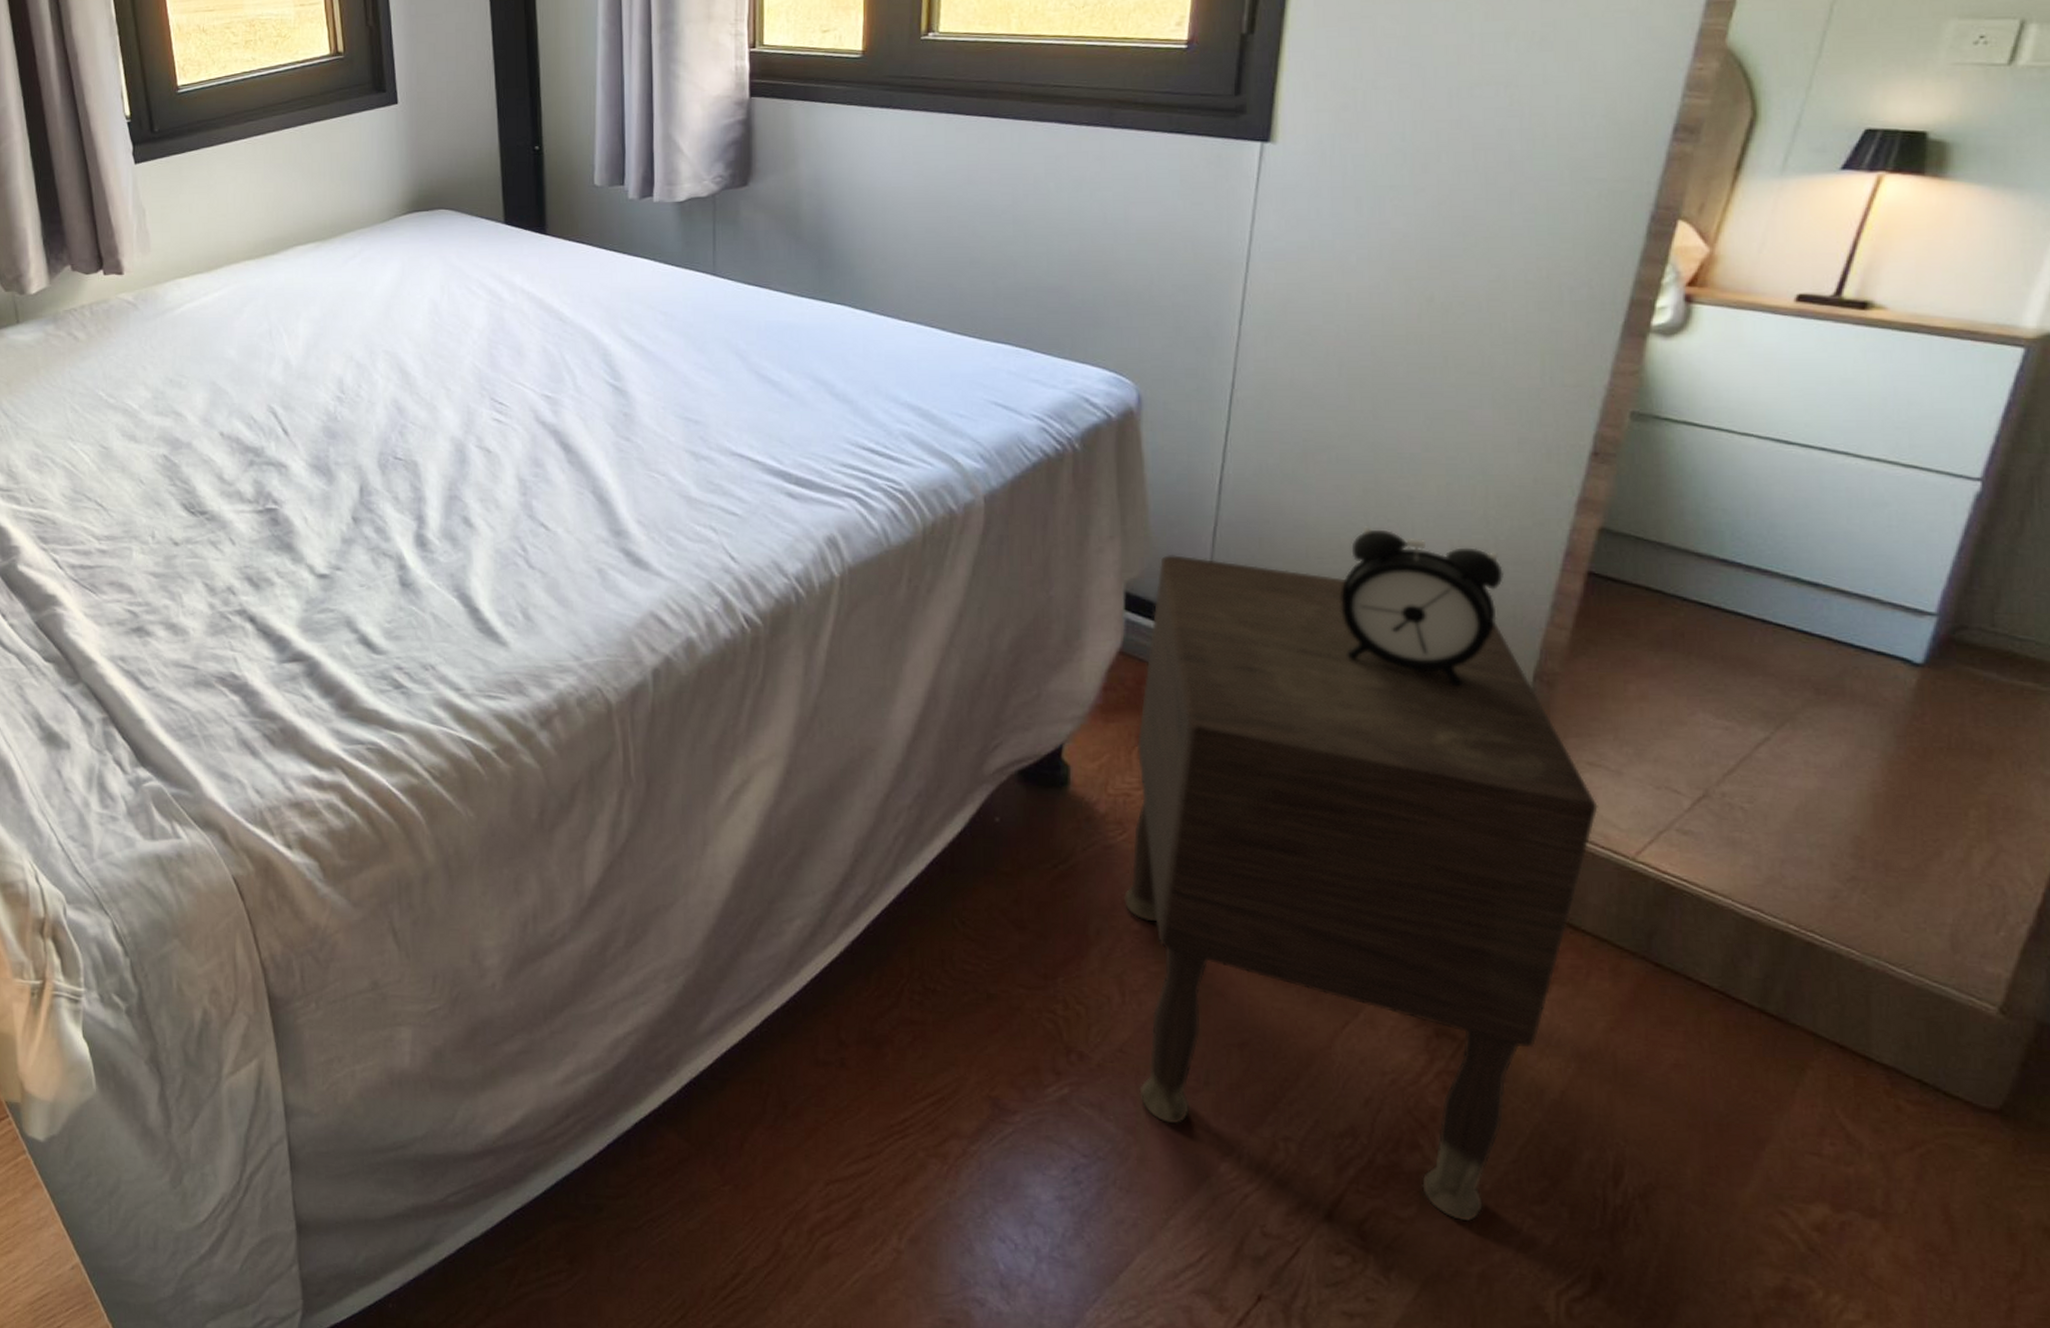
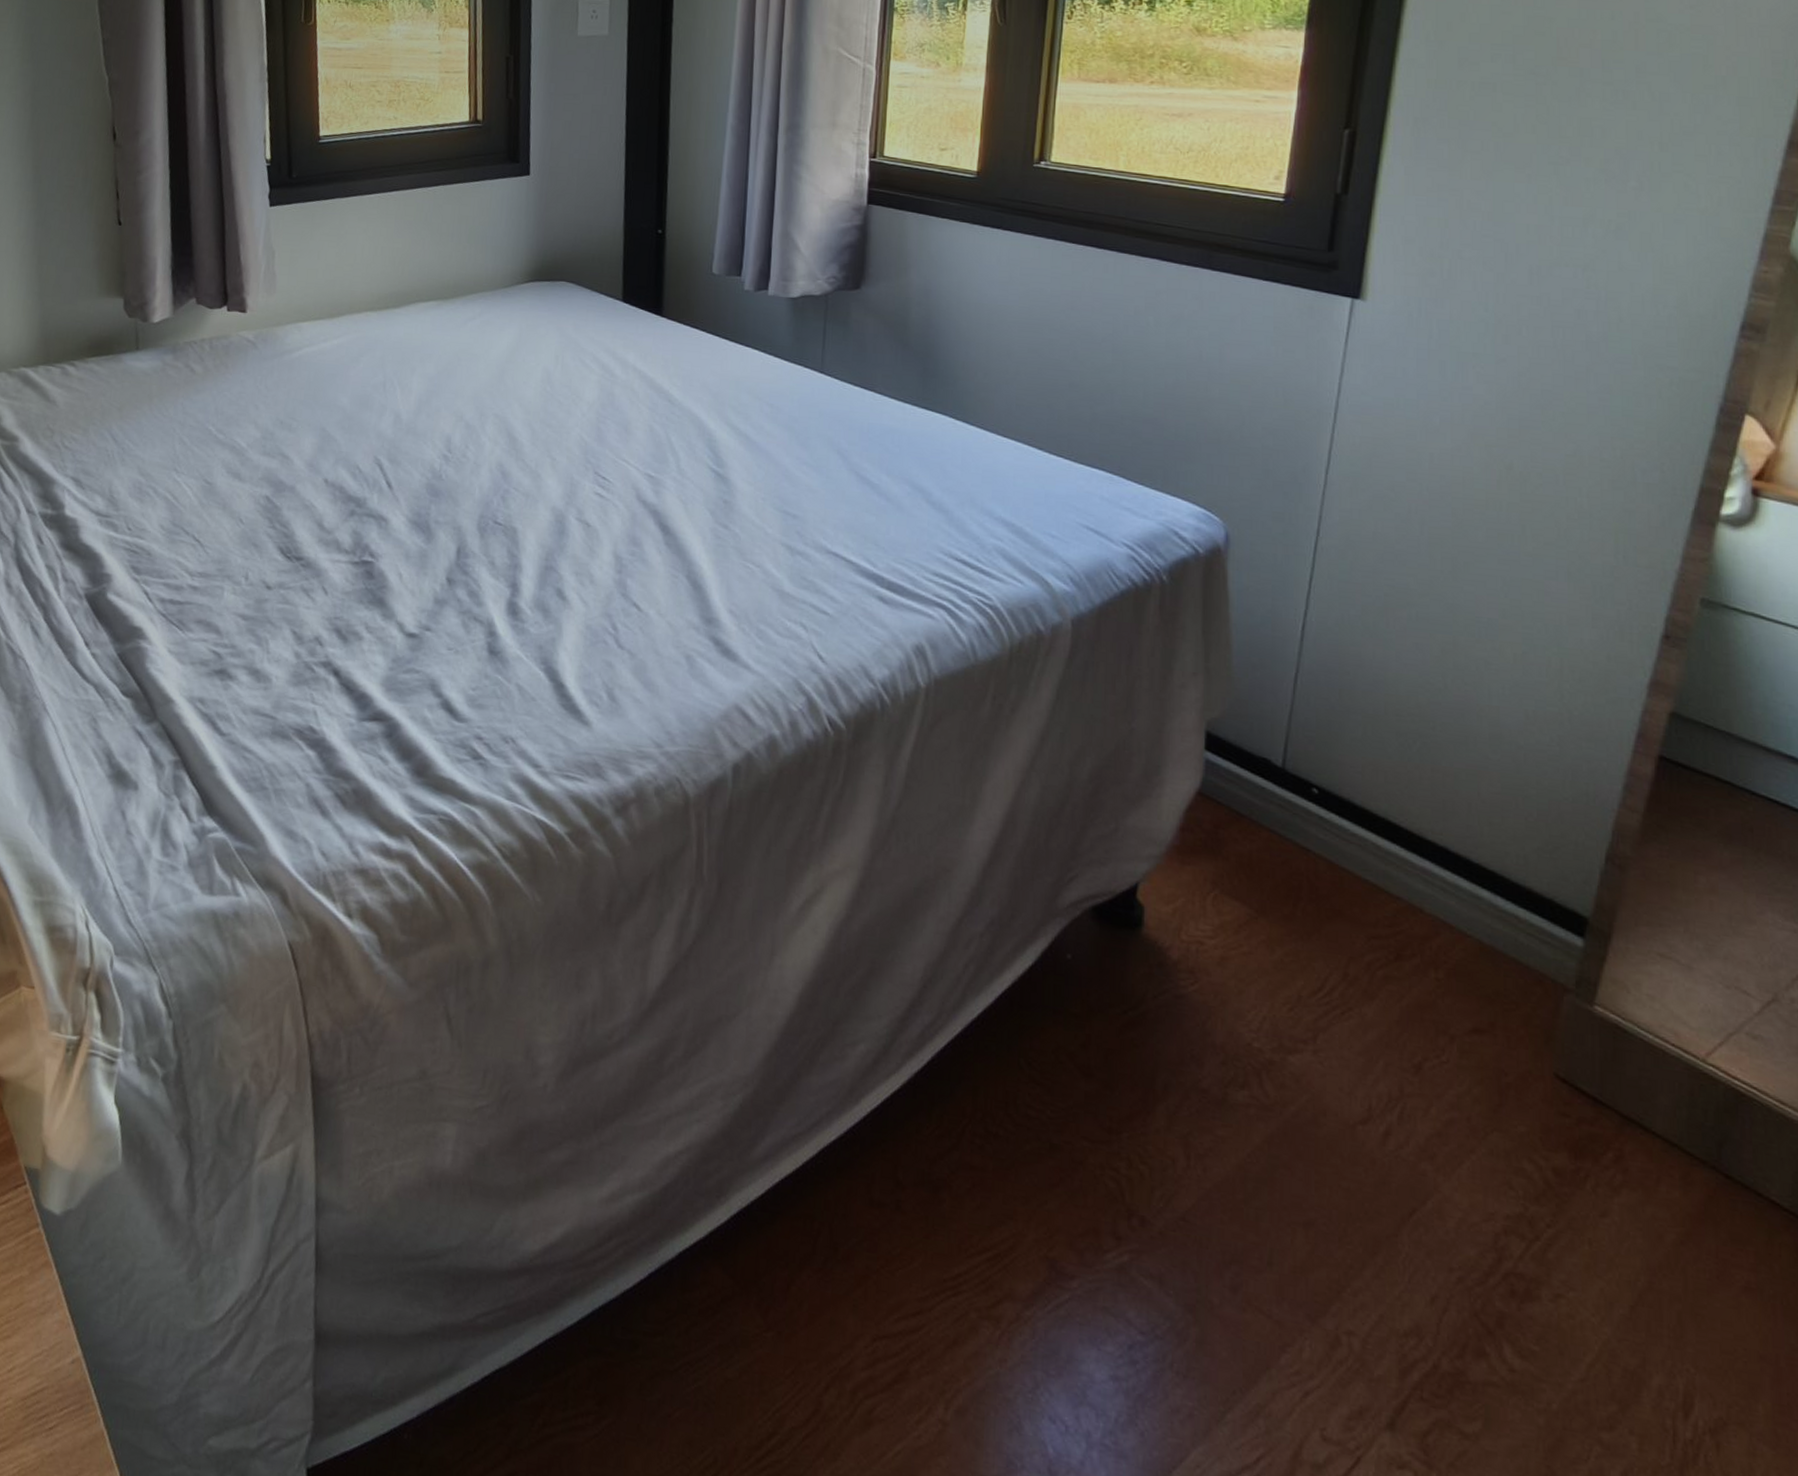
nightstand: present [1124,555,1598,1222] -> none [1193,697,1669,1444]
alarm clock: present [1341,526,1505,687] -> none [1417,687,1578,862]

